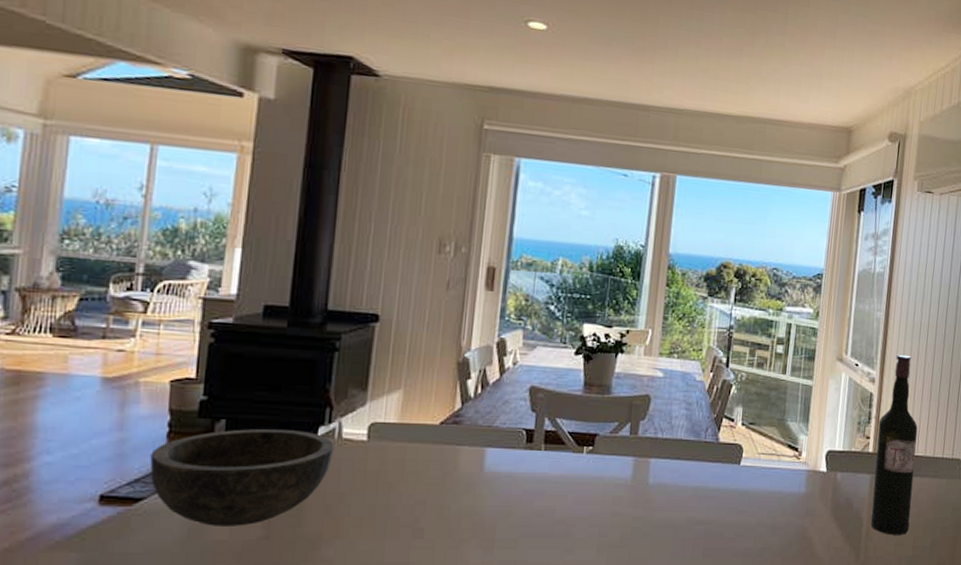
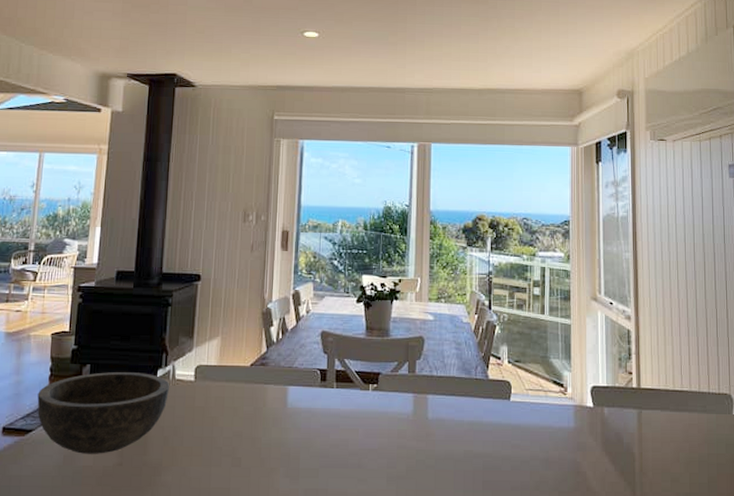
wine bottle: present [870,354,918,535] -> none [639,292,683,471]

